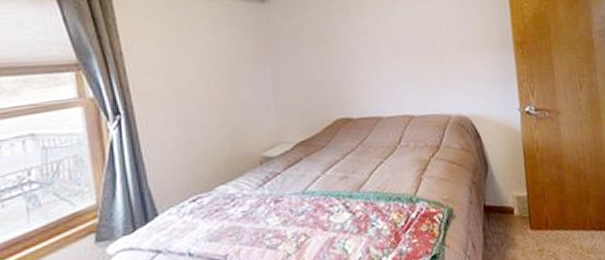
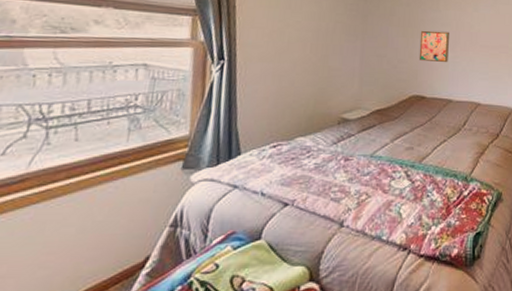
wall art: none [334,42,371,79] -> present [419,30,449,63]

